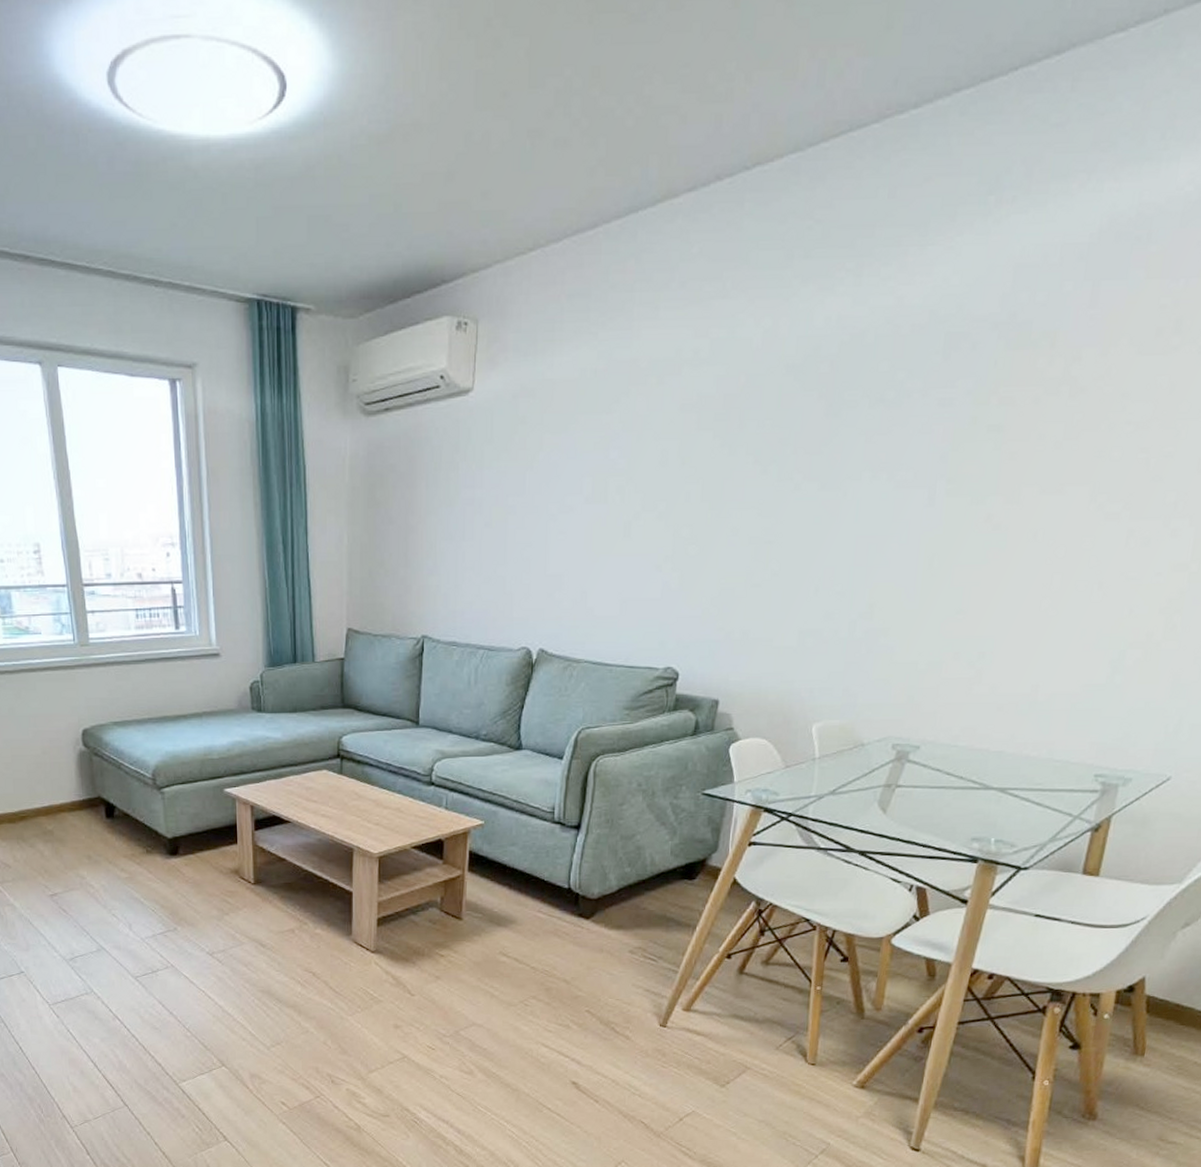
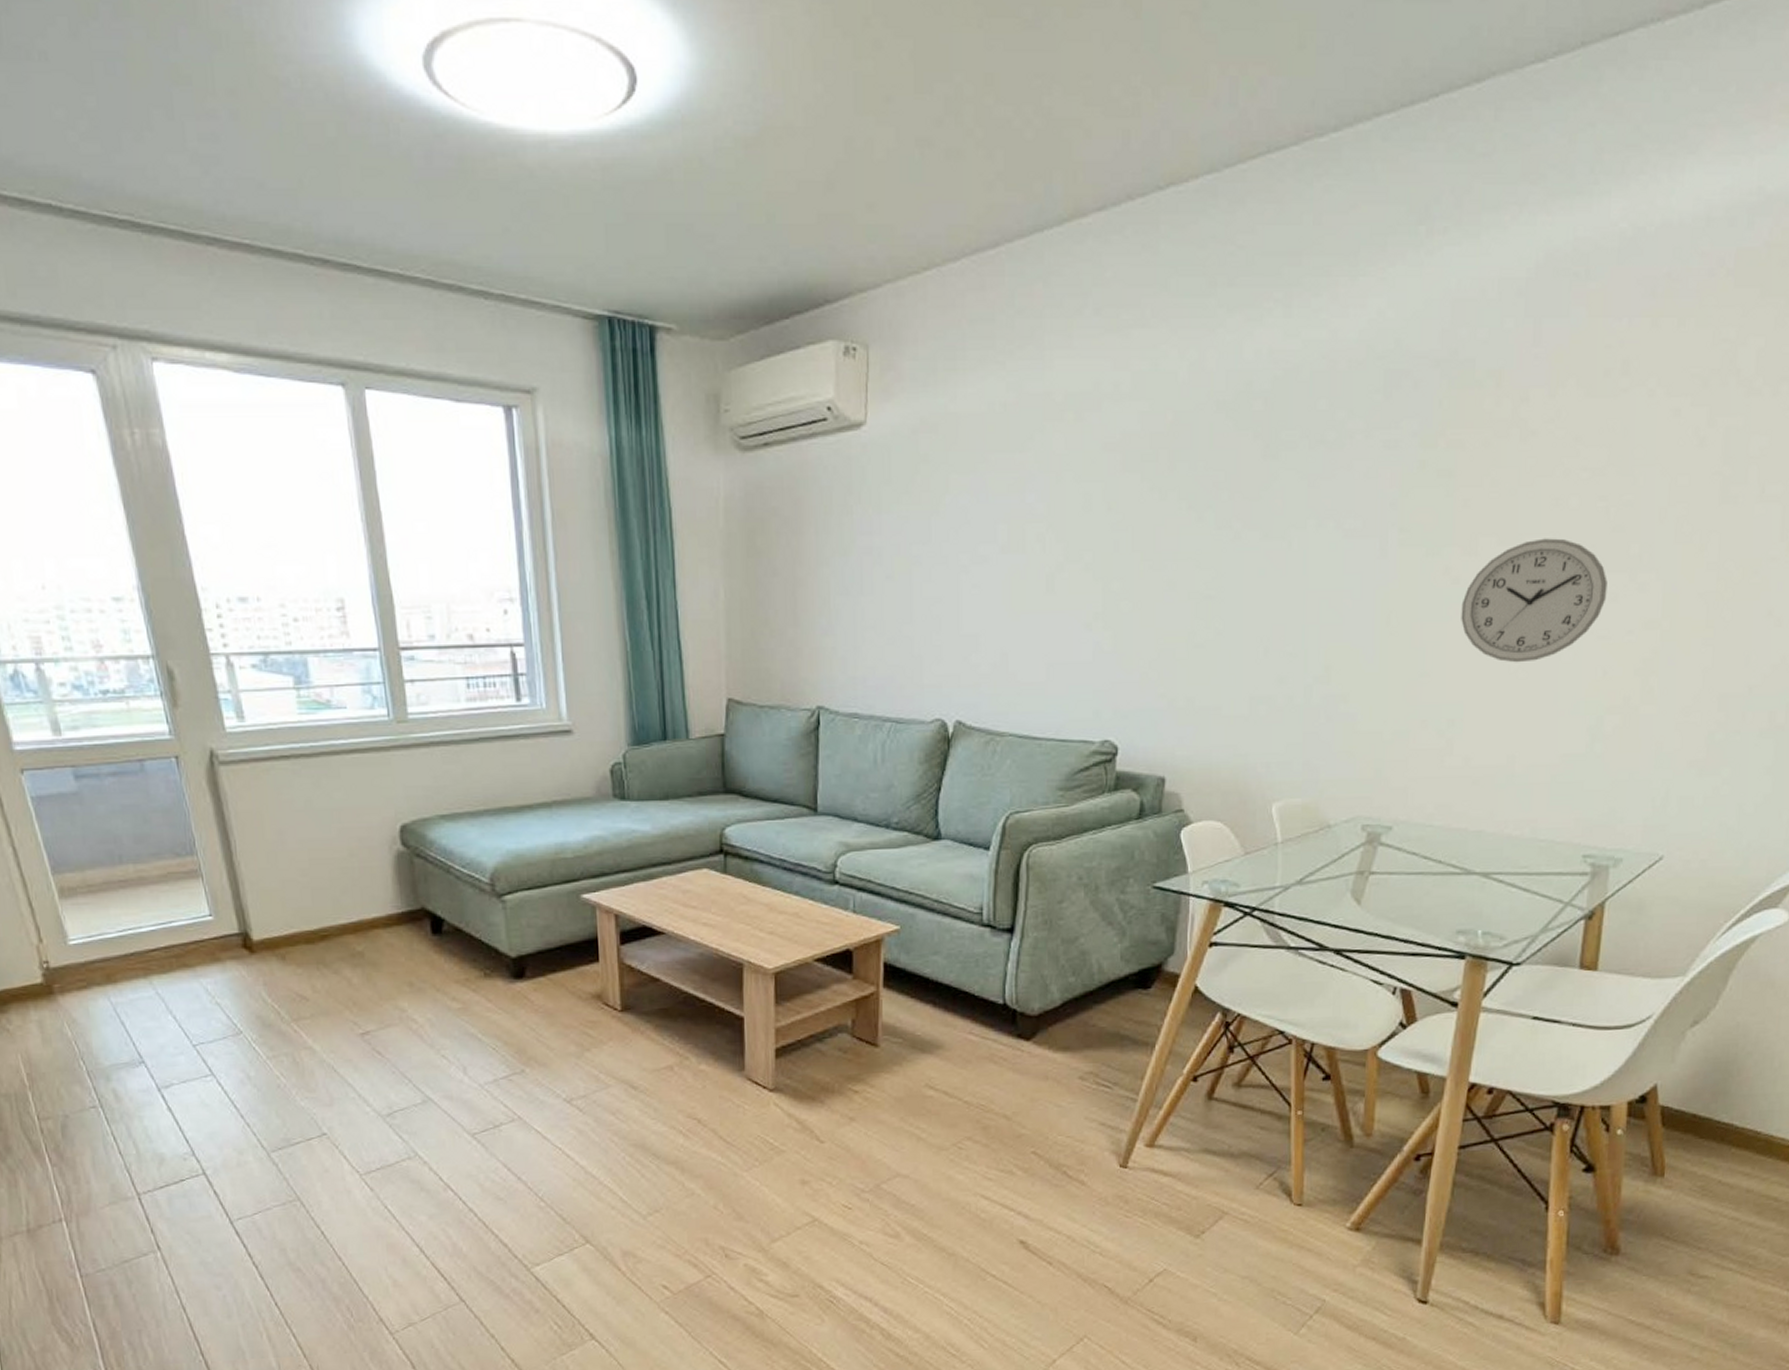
wall clock: none [998,487,1142,602] -> present [1461,538,1607,663]

